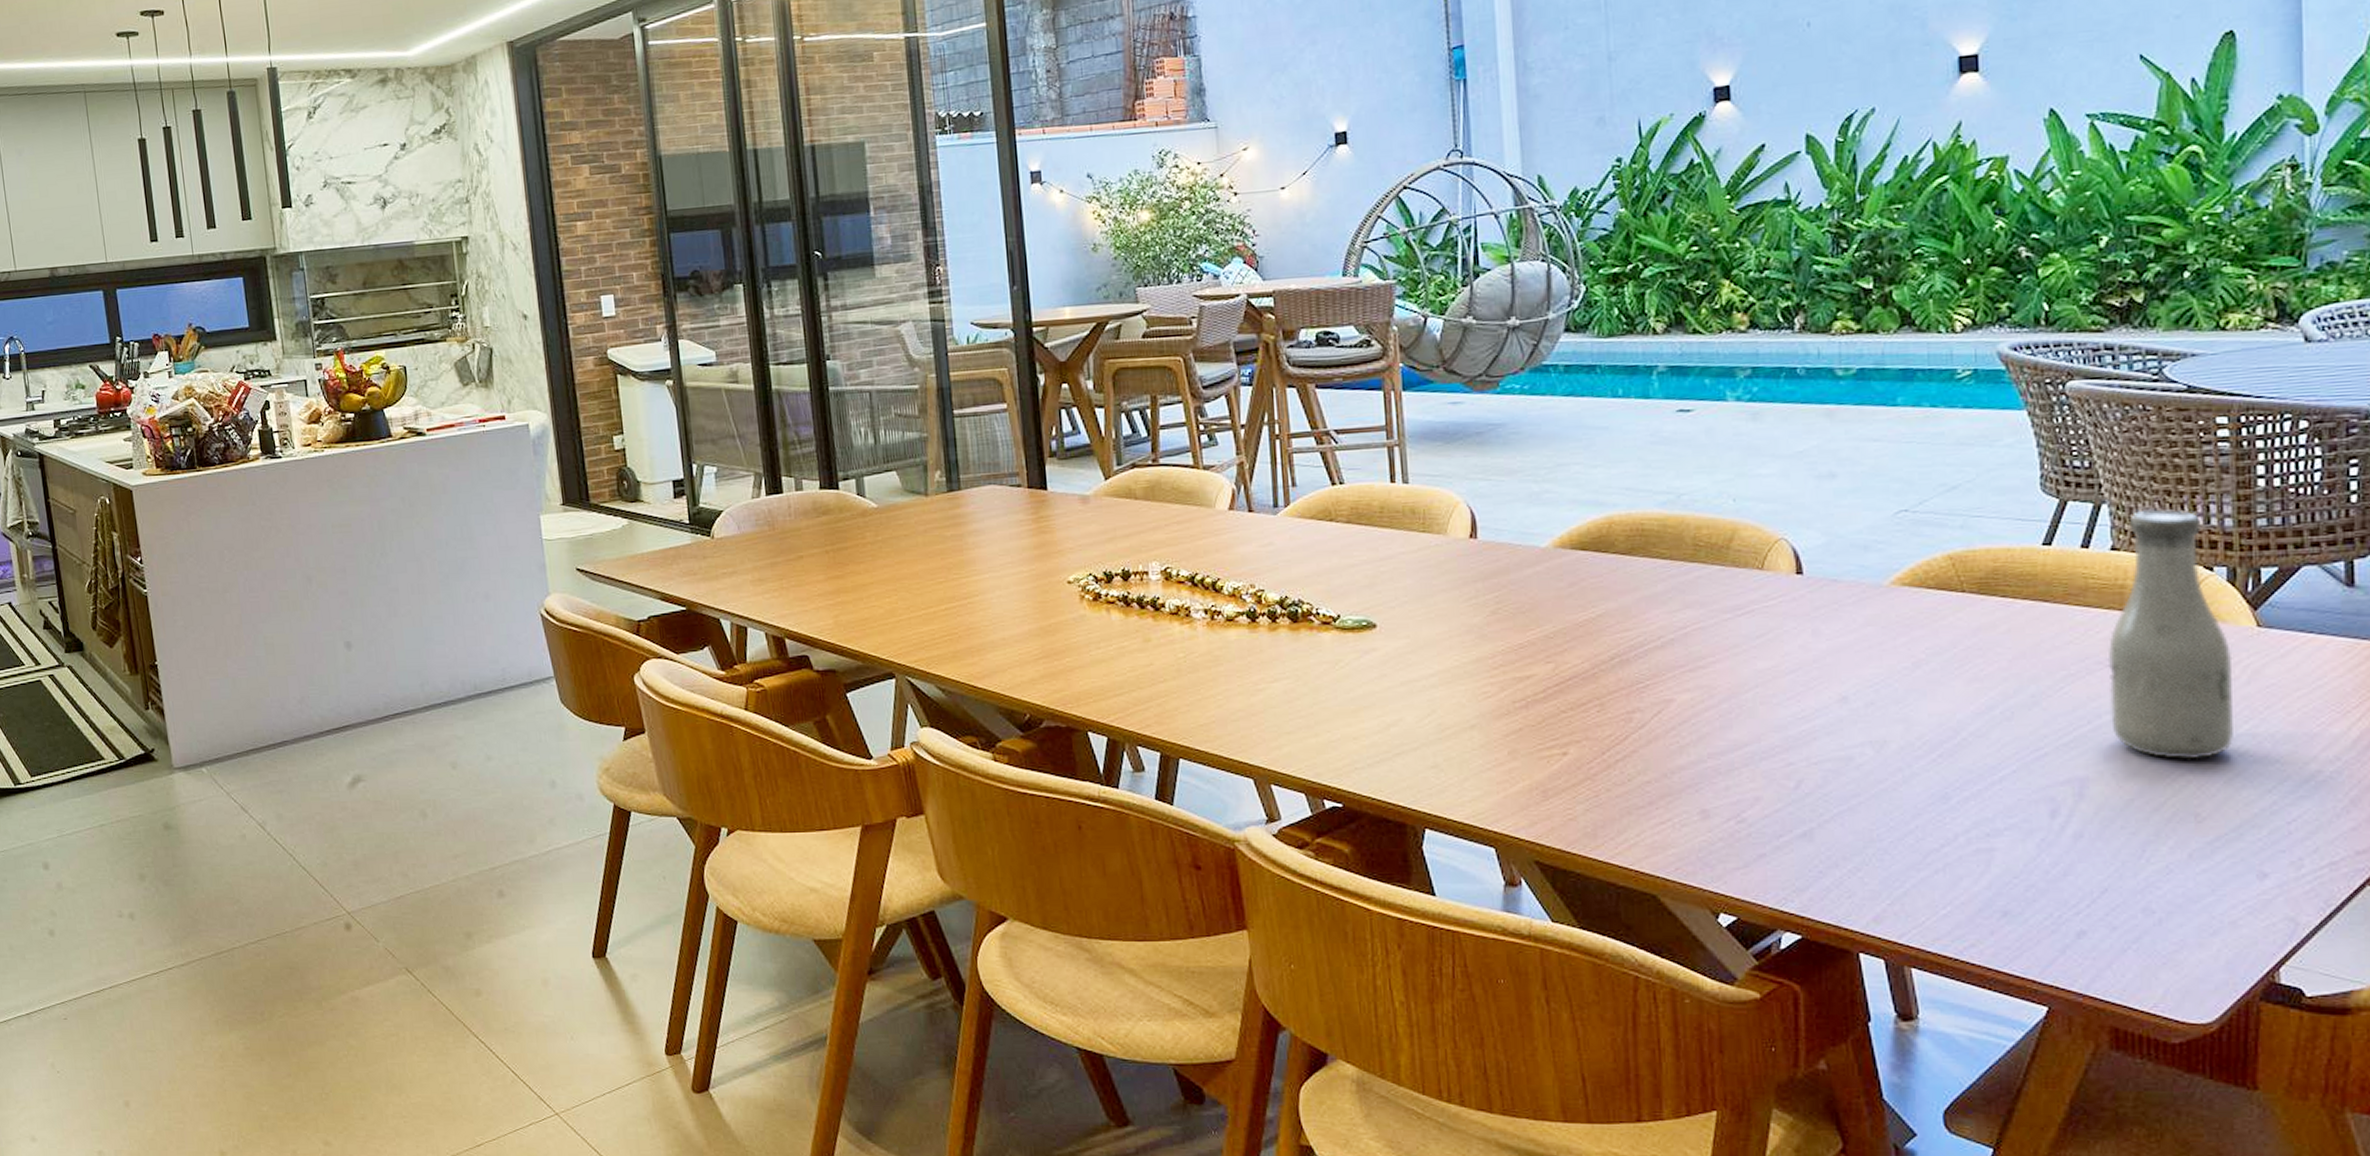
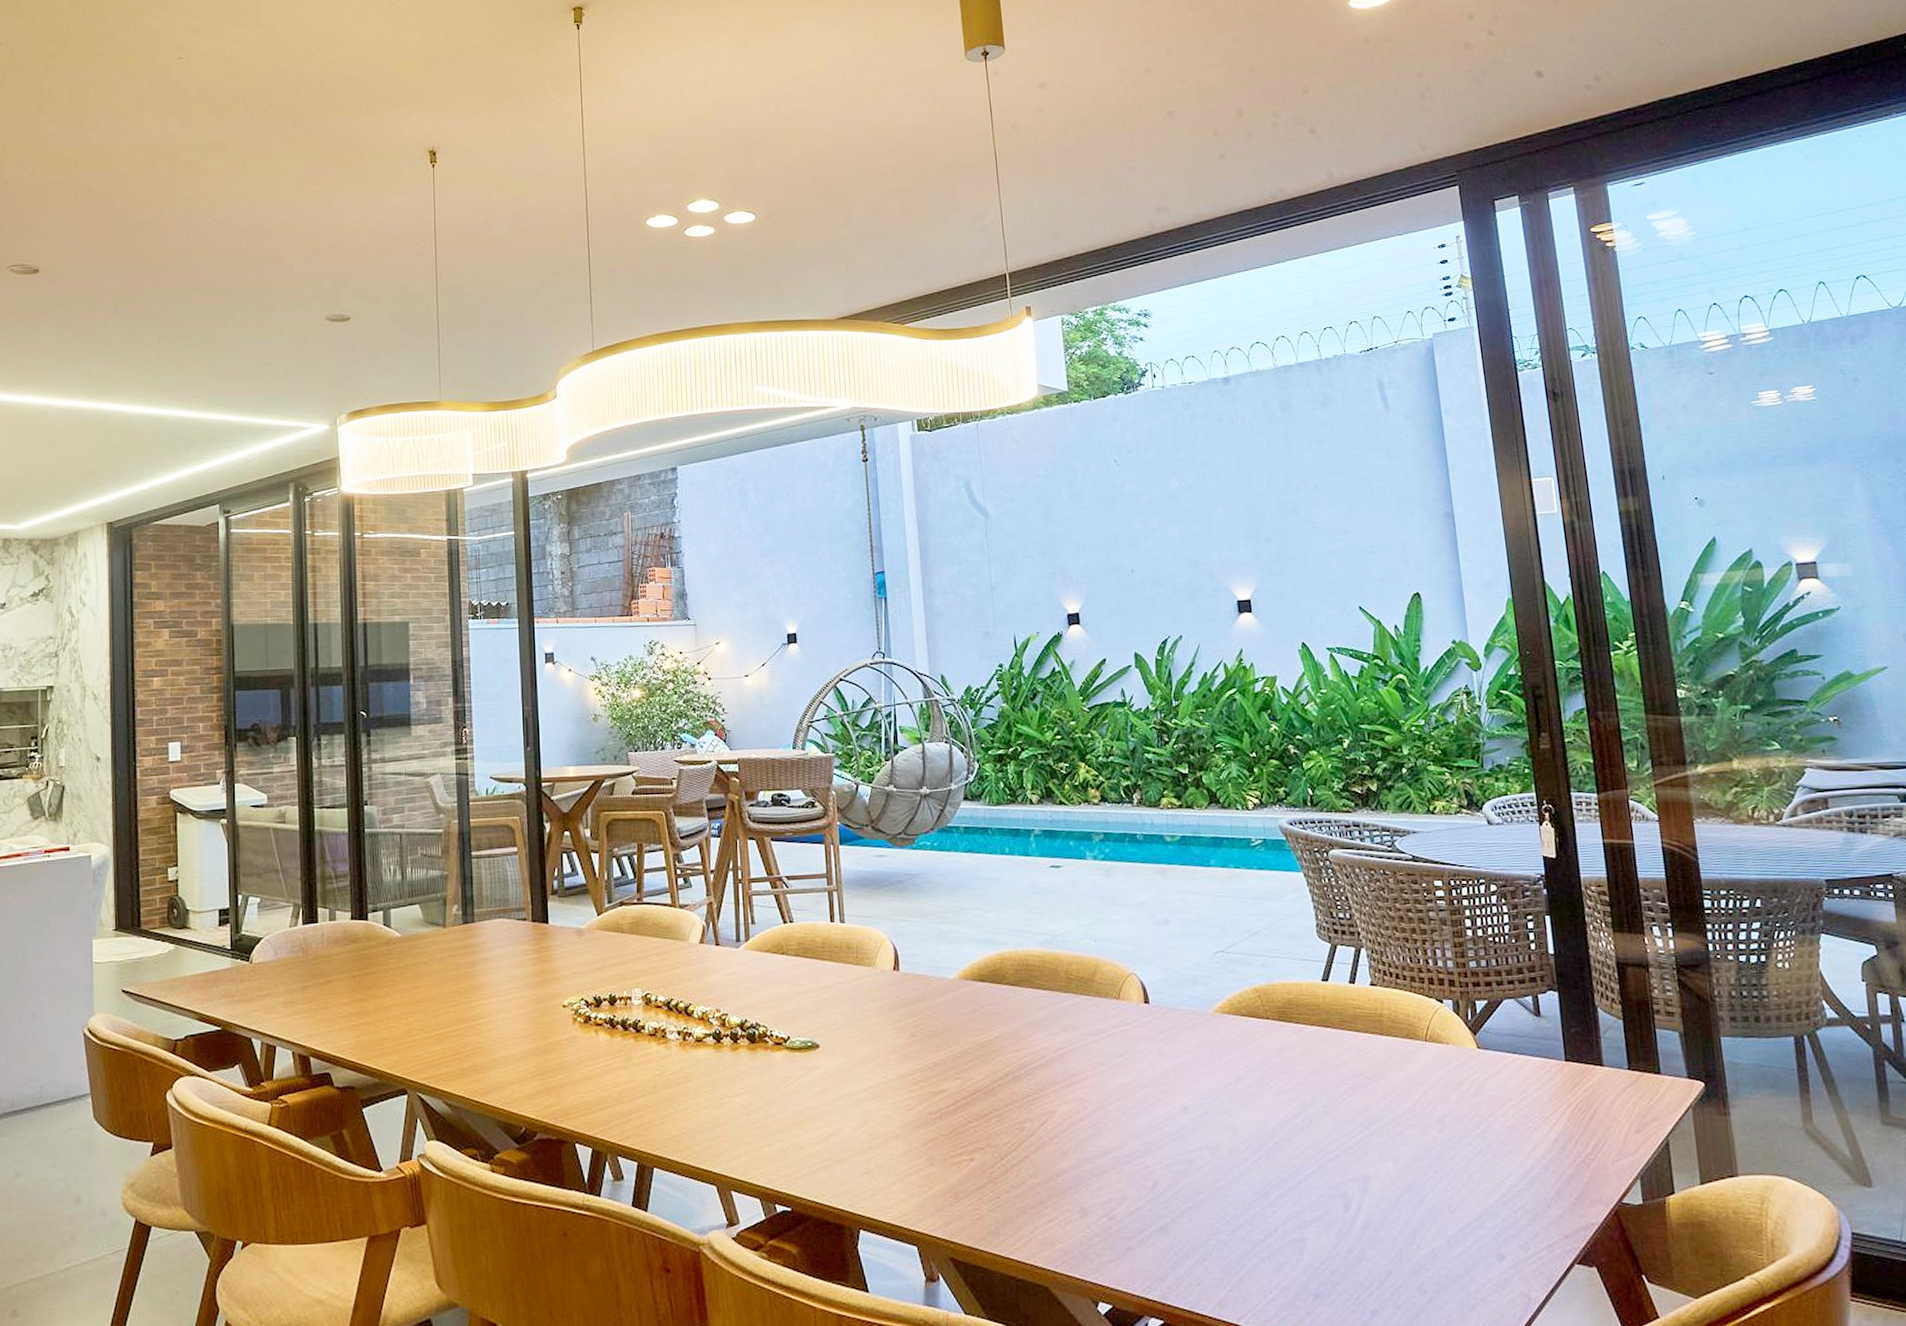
bottle: present [2107,509,2233,760] -> none [1374,953,1470,1160]

